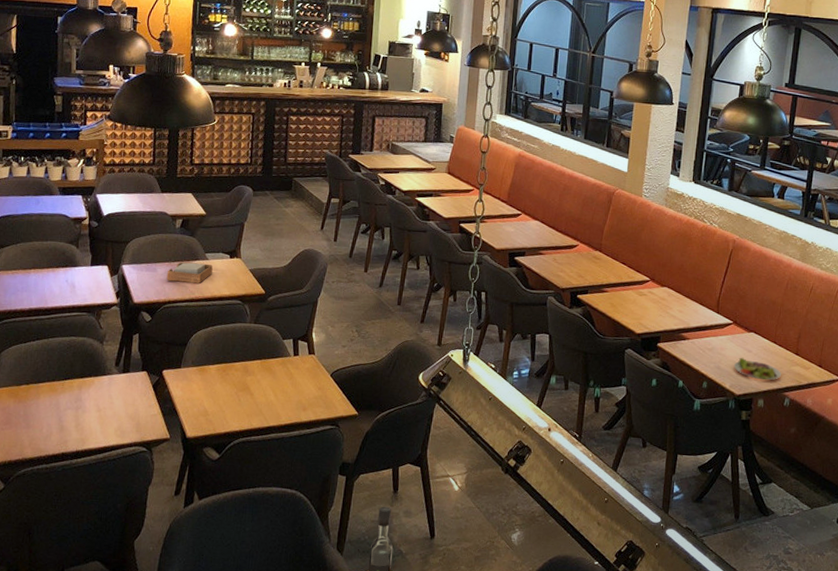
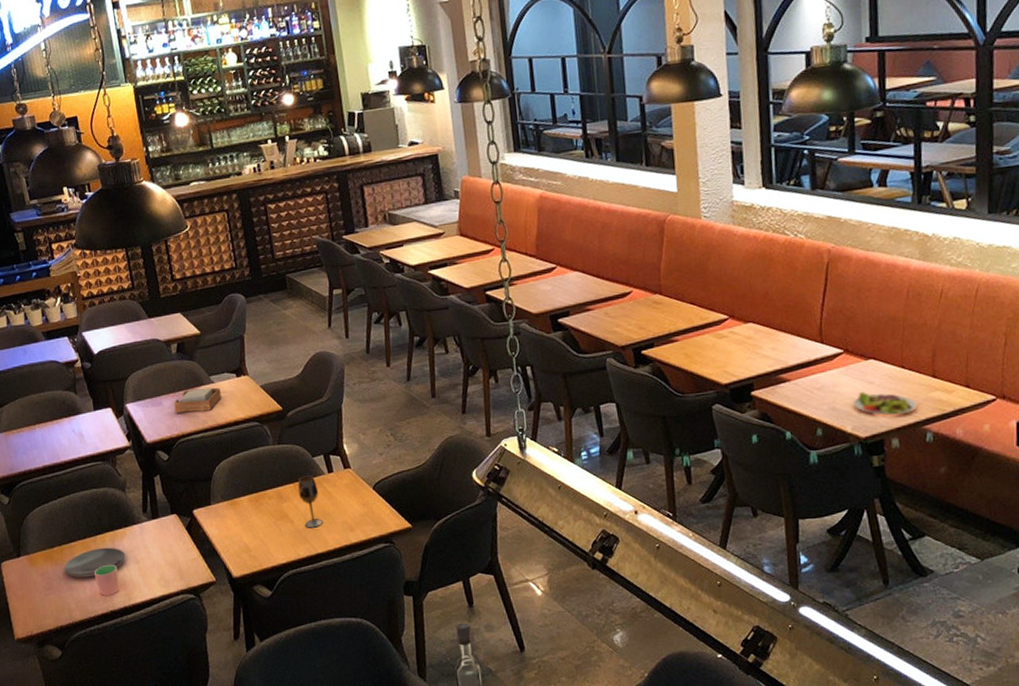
plate: none [26,392,89,418] -> present [64,547,126,578]
cup: none [54,408,79,439] -> present [94,564,120,597]
wine glass: none [263,355,282,403] -> present [298,475,323,528]

